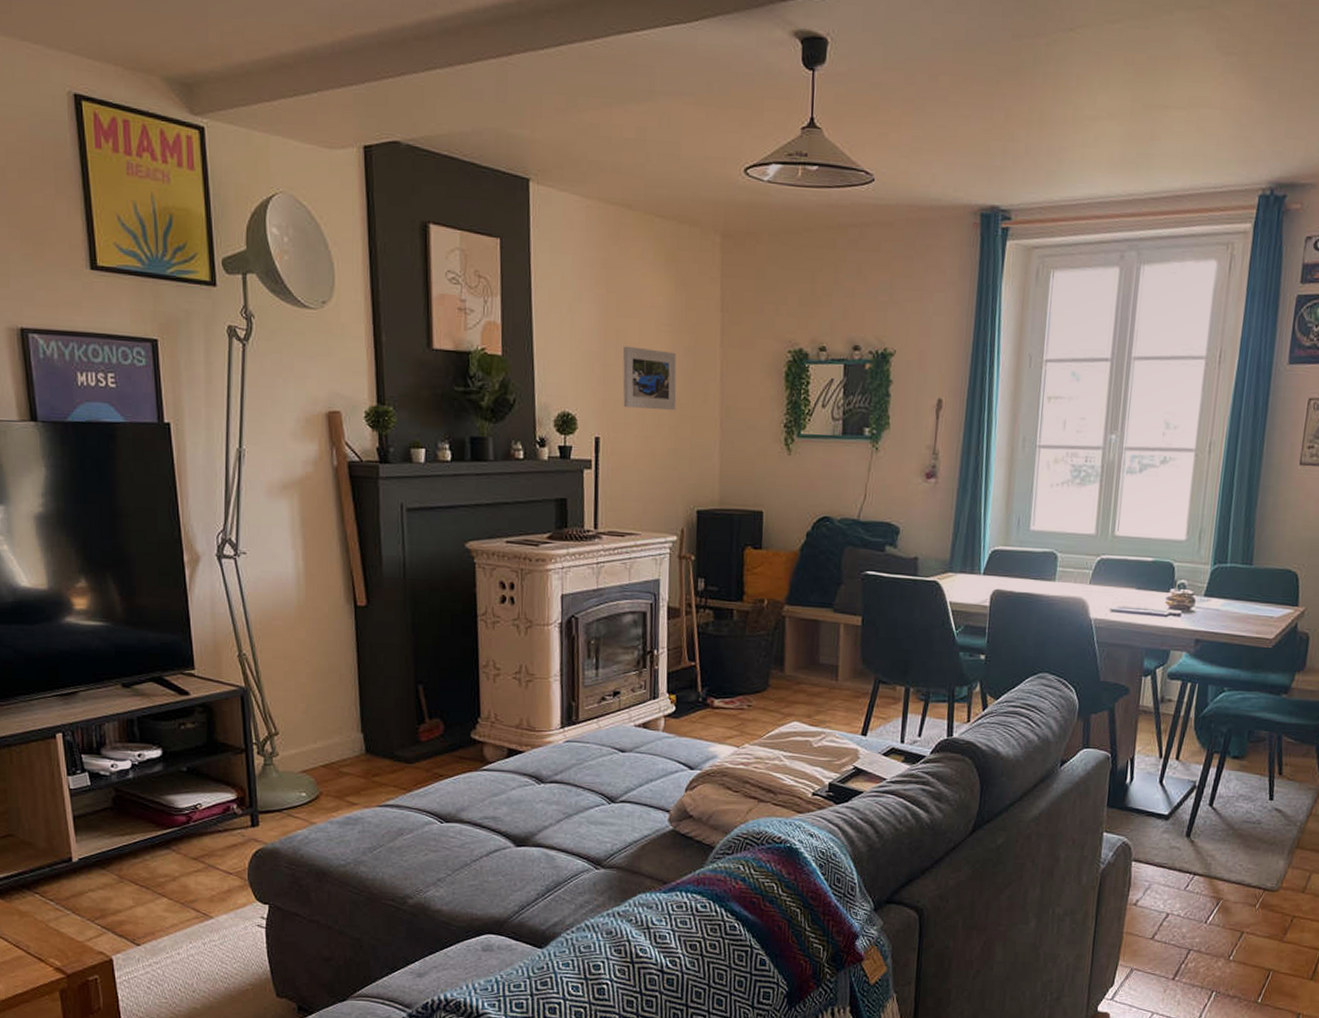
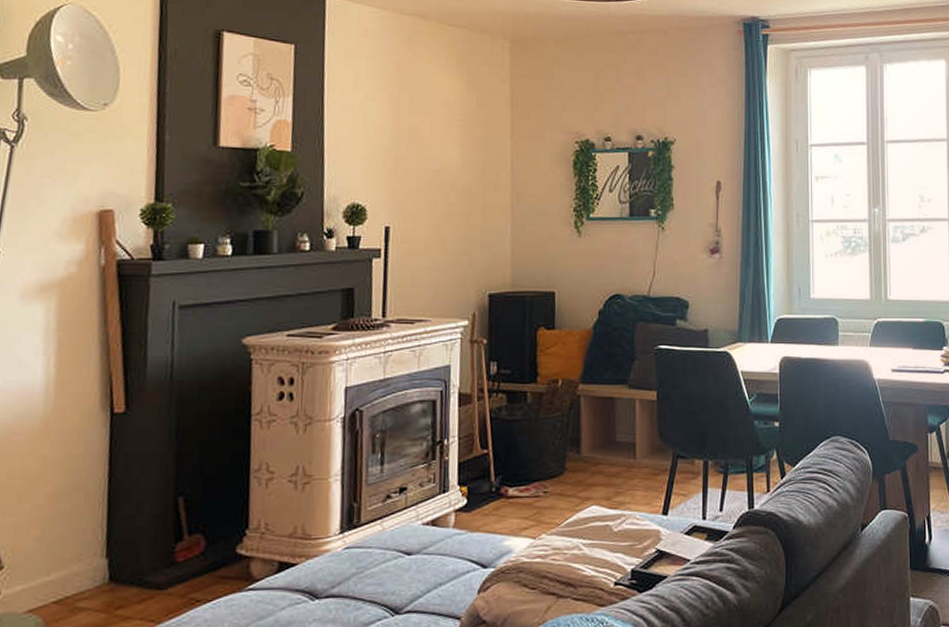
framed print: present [623,346,677,411] -> none [414,140,468,199]

